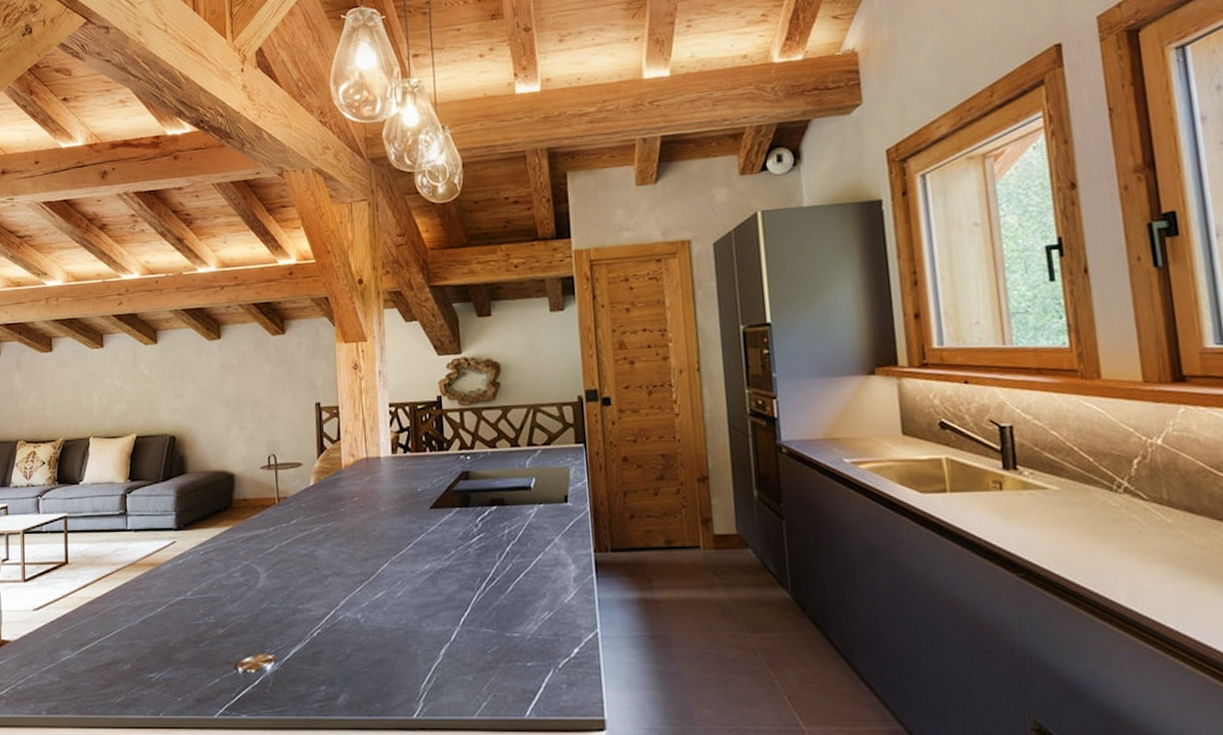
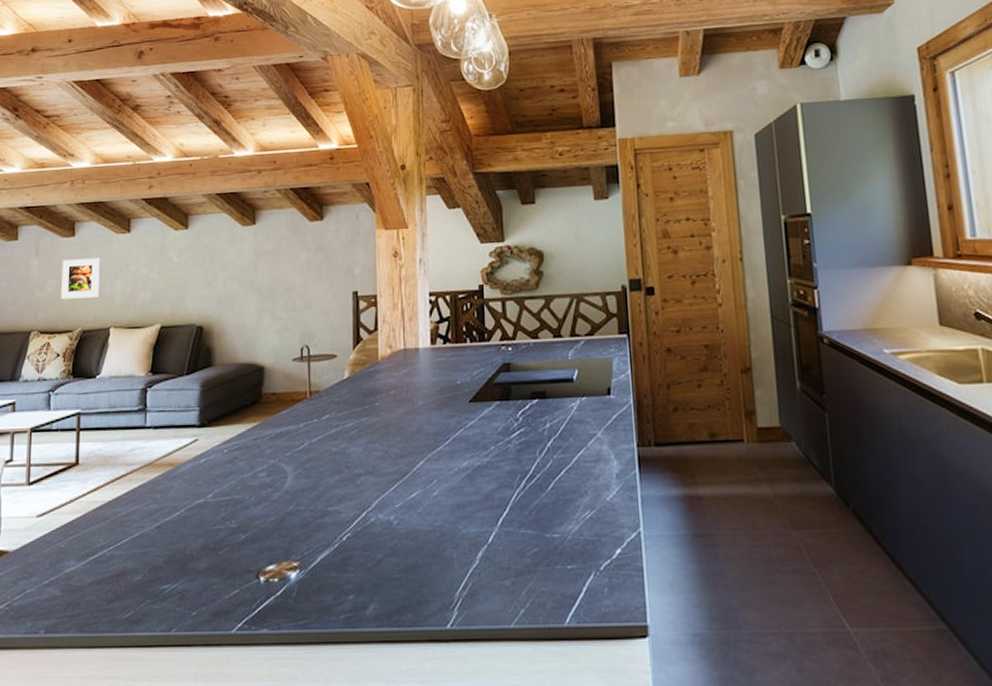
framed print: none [42,372,78,411] -> present [61,258,100,300]

